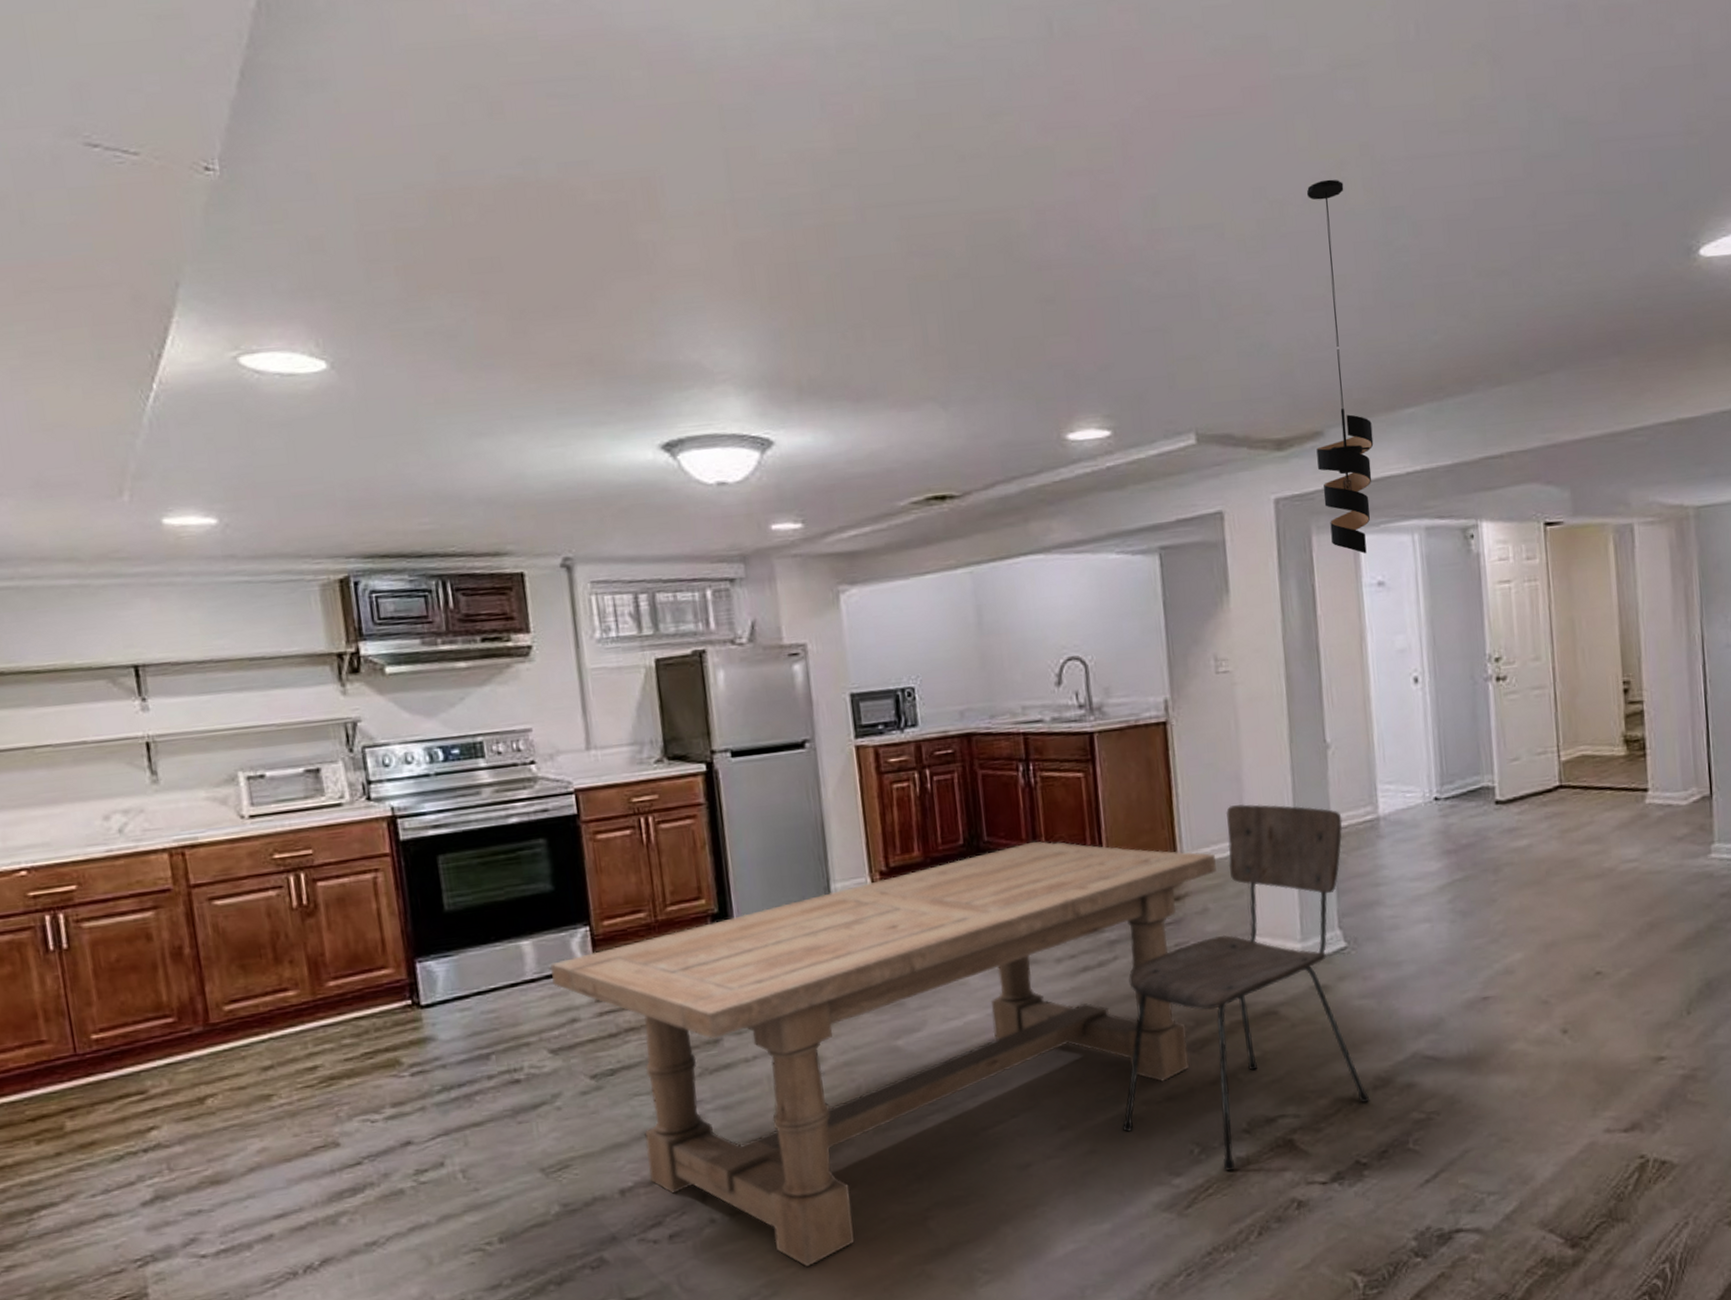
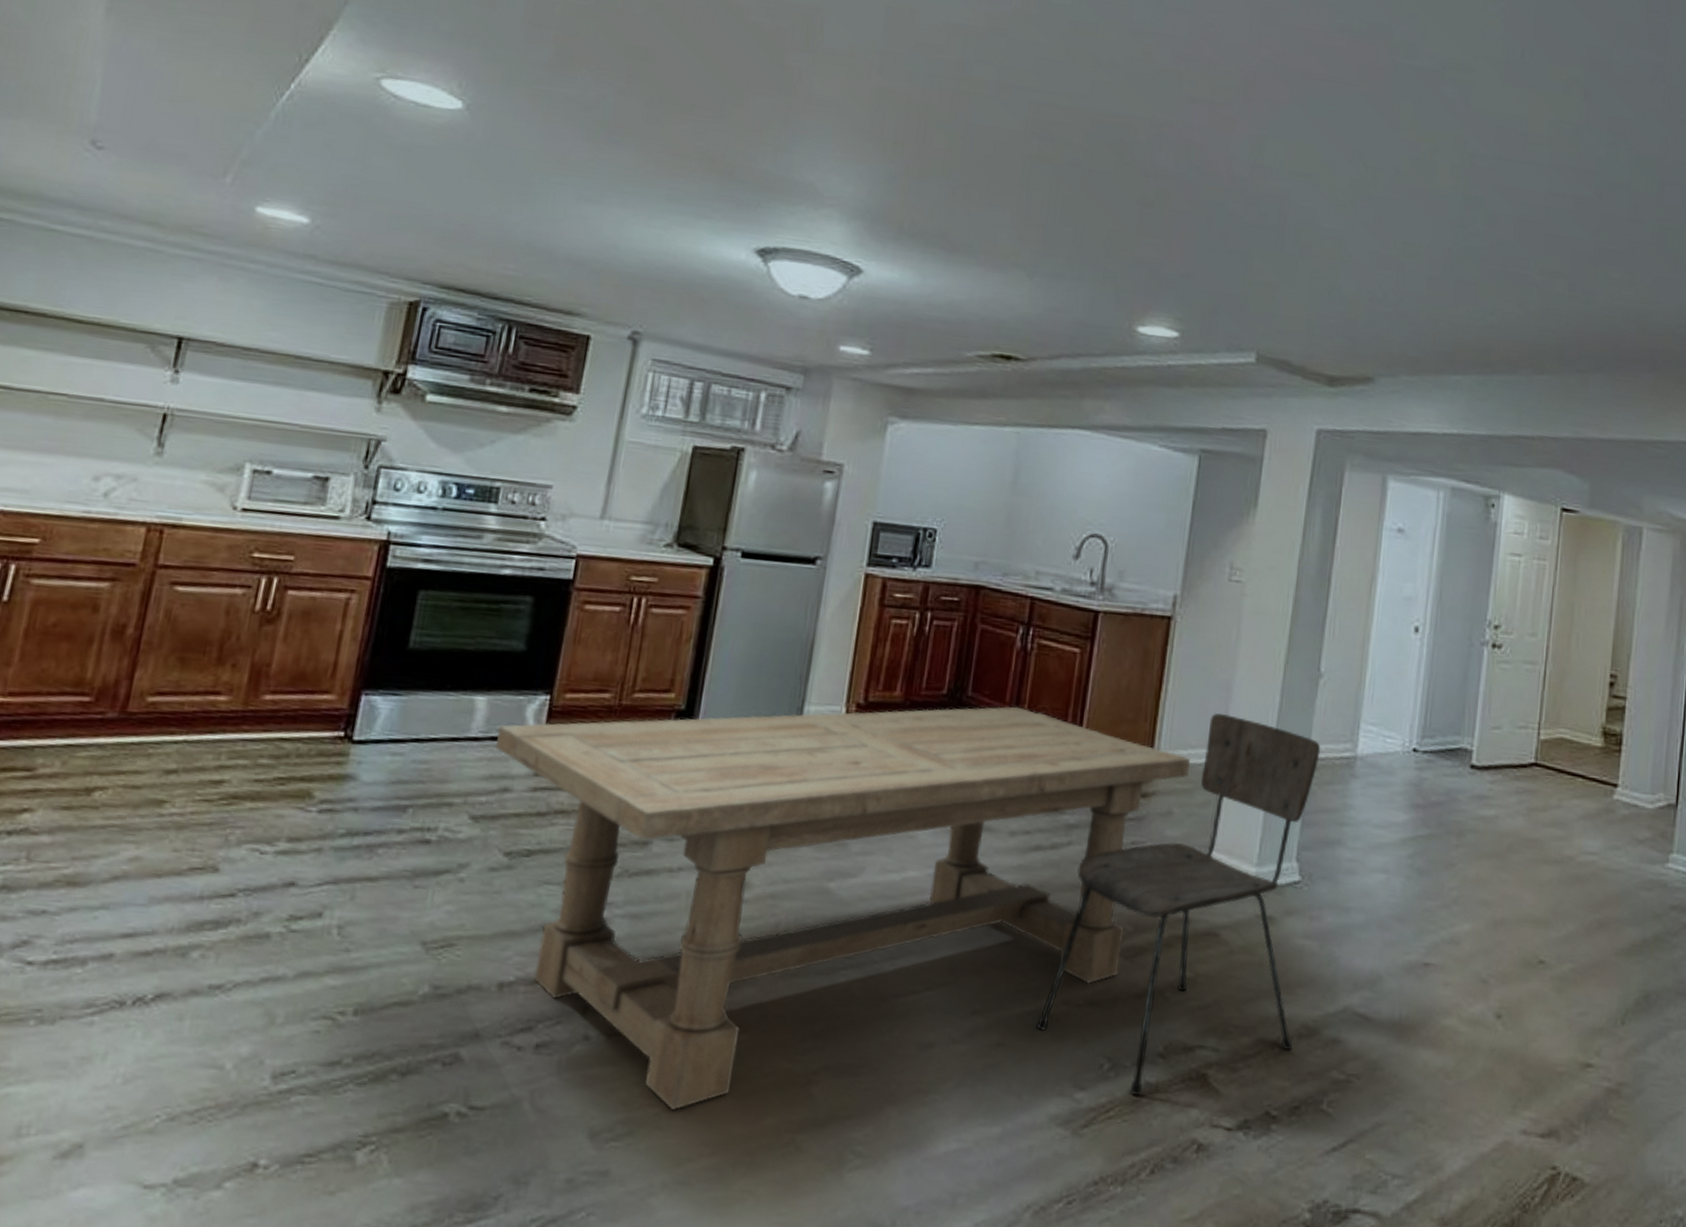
pendant light: present [1306,179,1374,553] -> none [1362,158,1434,499]

